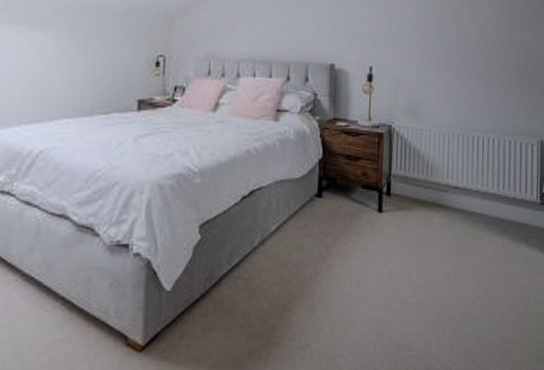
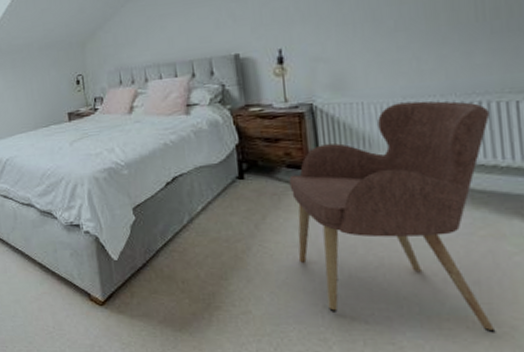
armchair: none [360,134,516,351] -> present [289,101,496,333]

